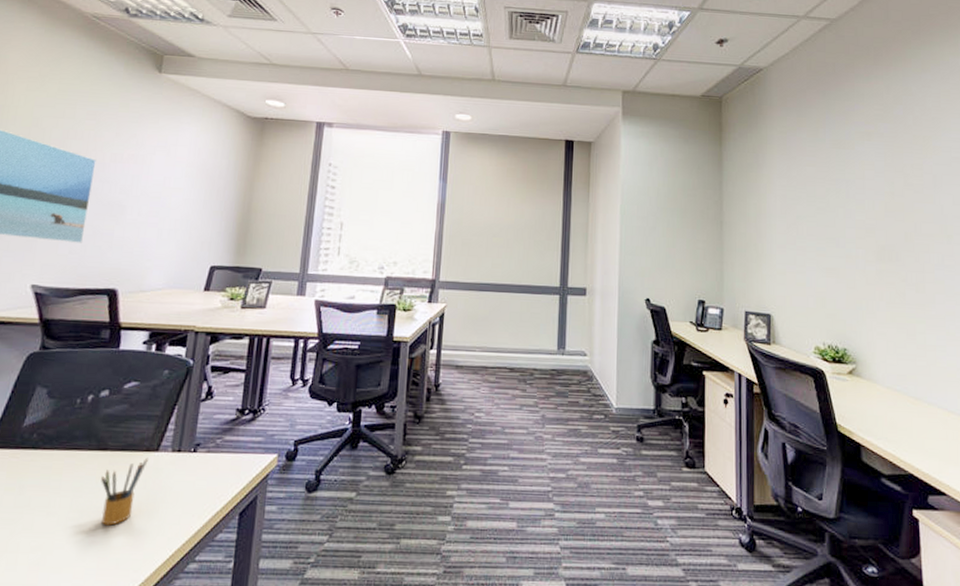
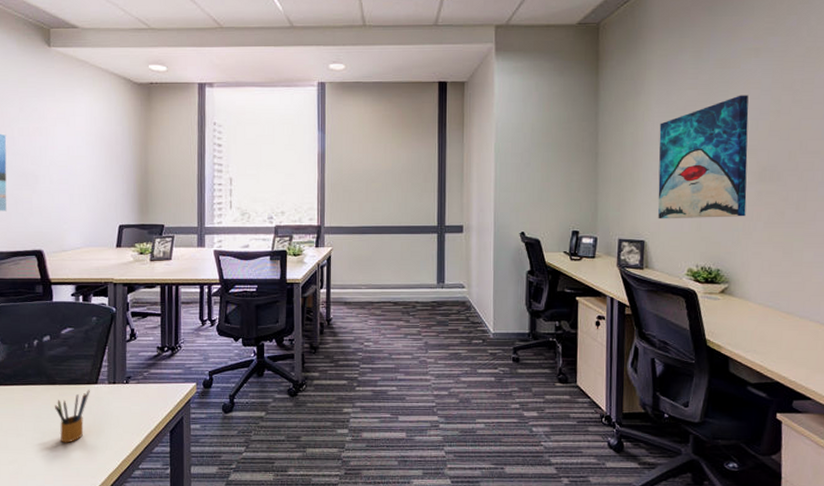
wall art: none [781,175,868,295] -> present [658,95,749,219]

